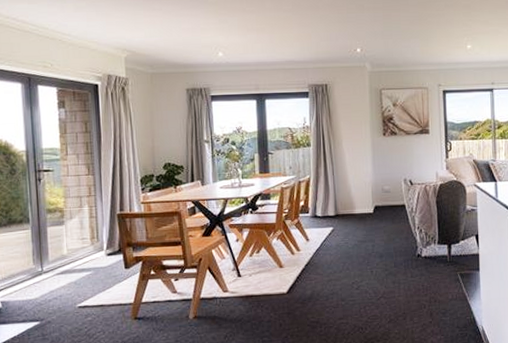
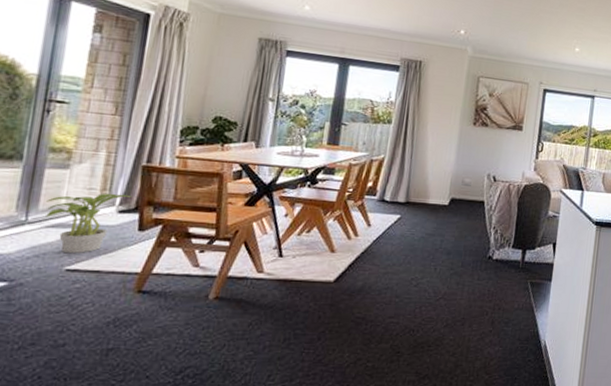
potted plant: none [53,240,115,294] -> present [45,193,132,254]

